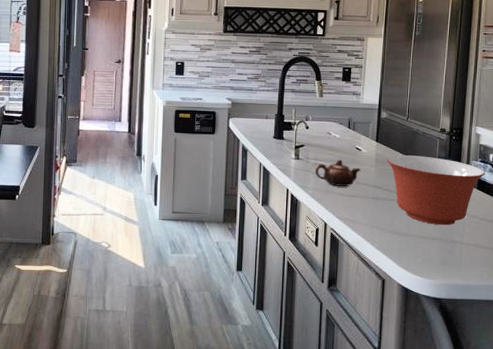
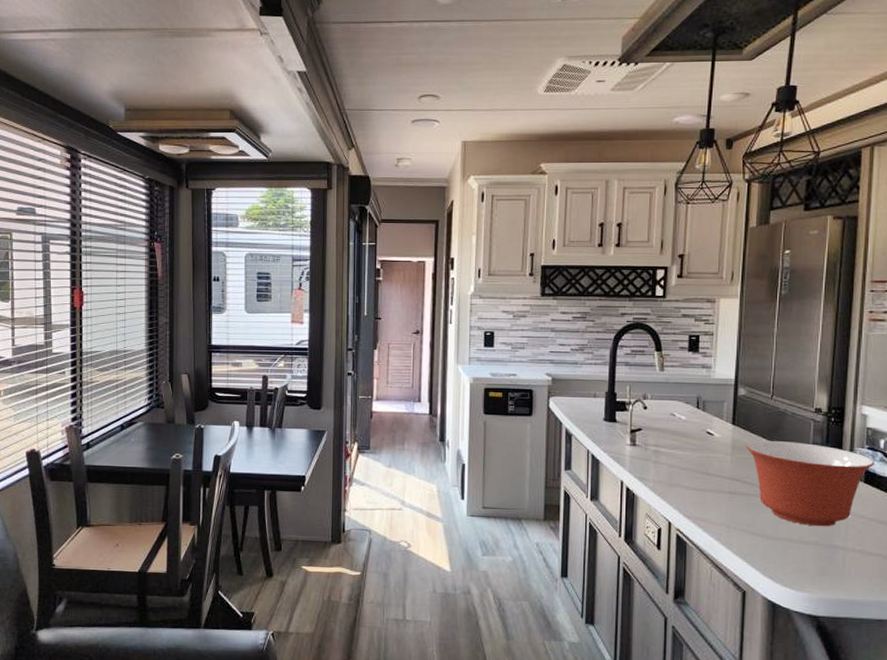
teapot: present [315,160,361,186] -> none [656,446,713,478]

